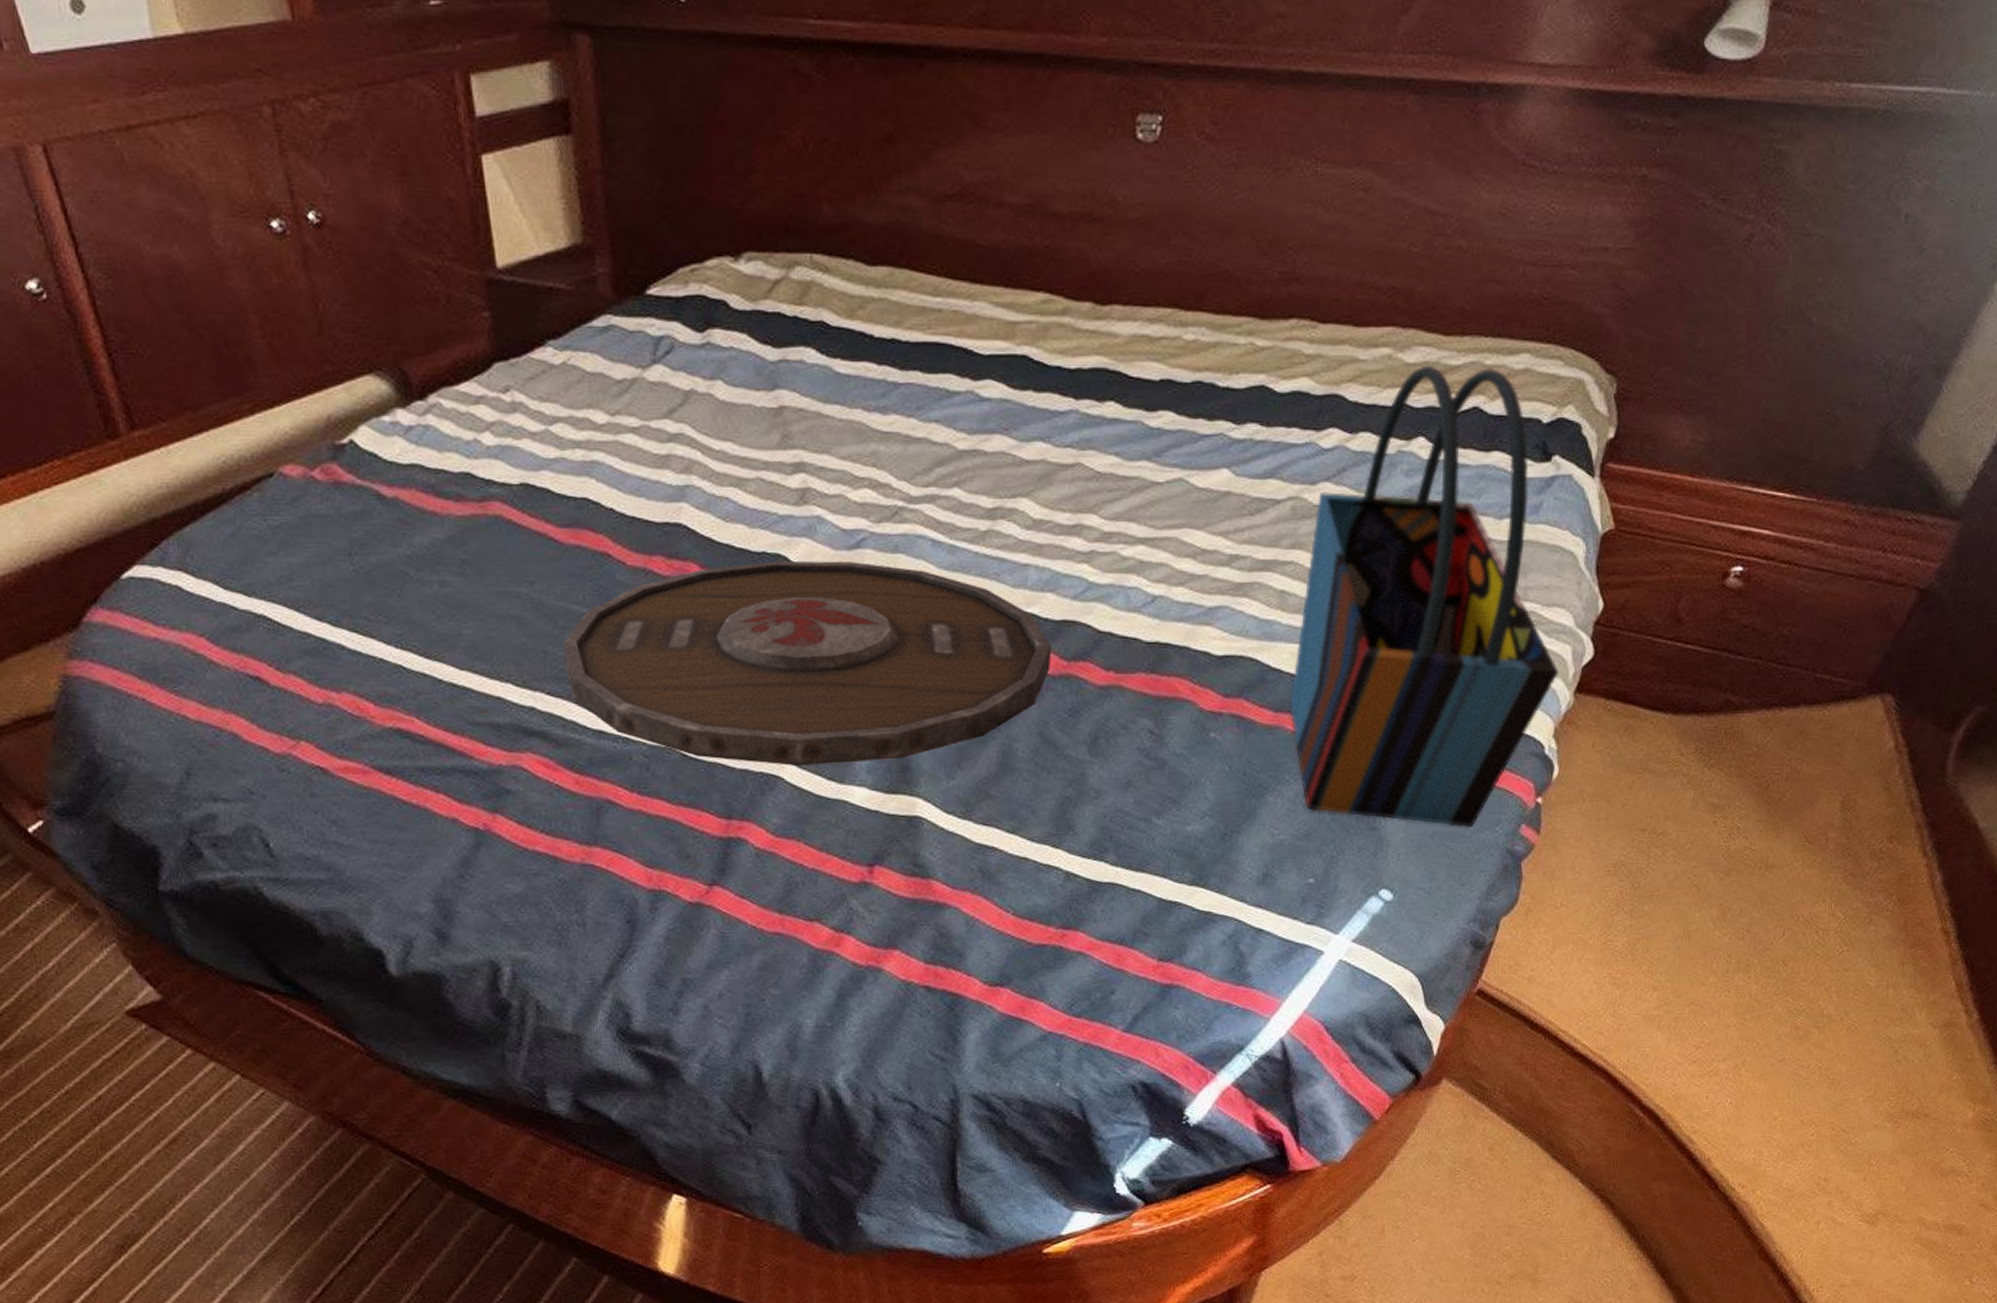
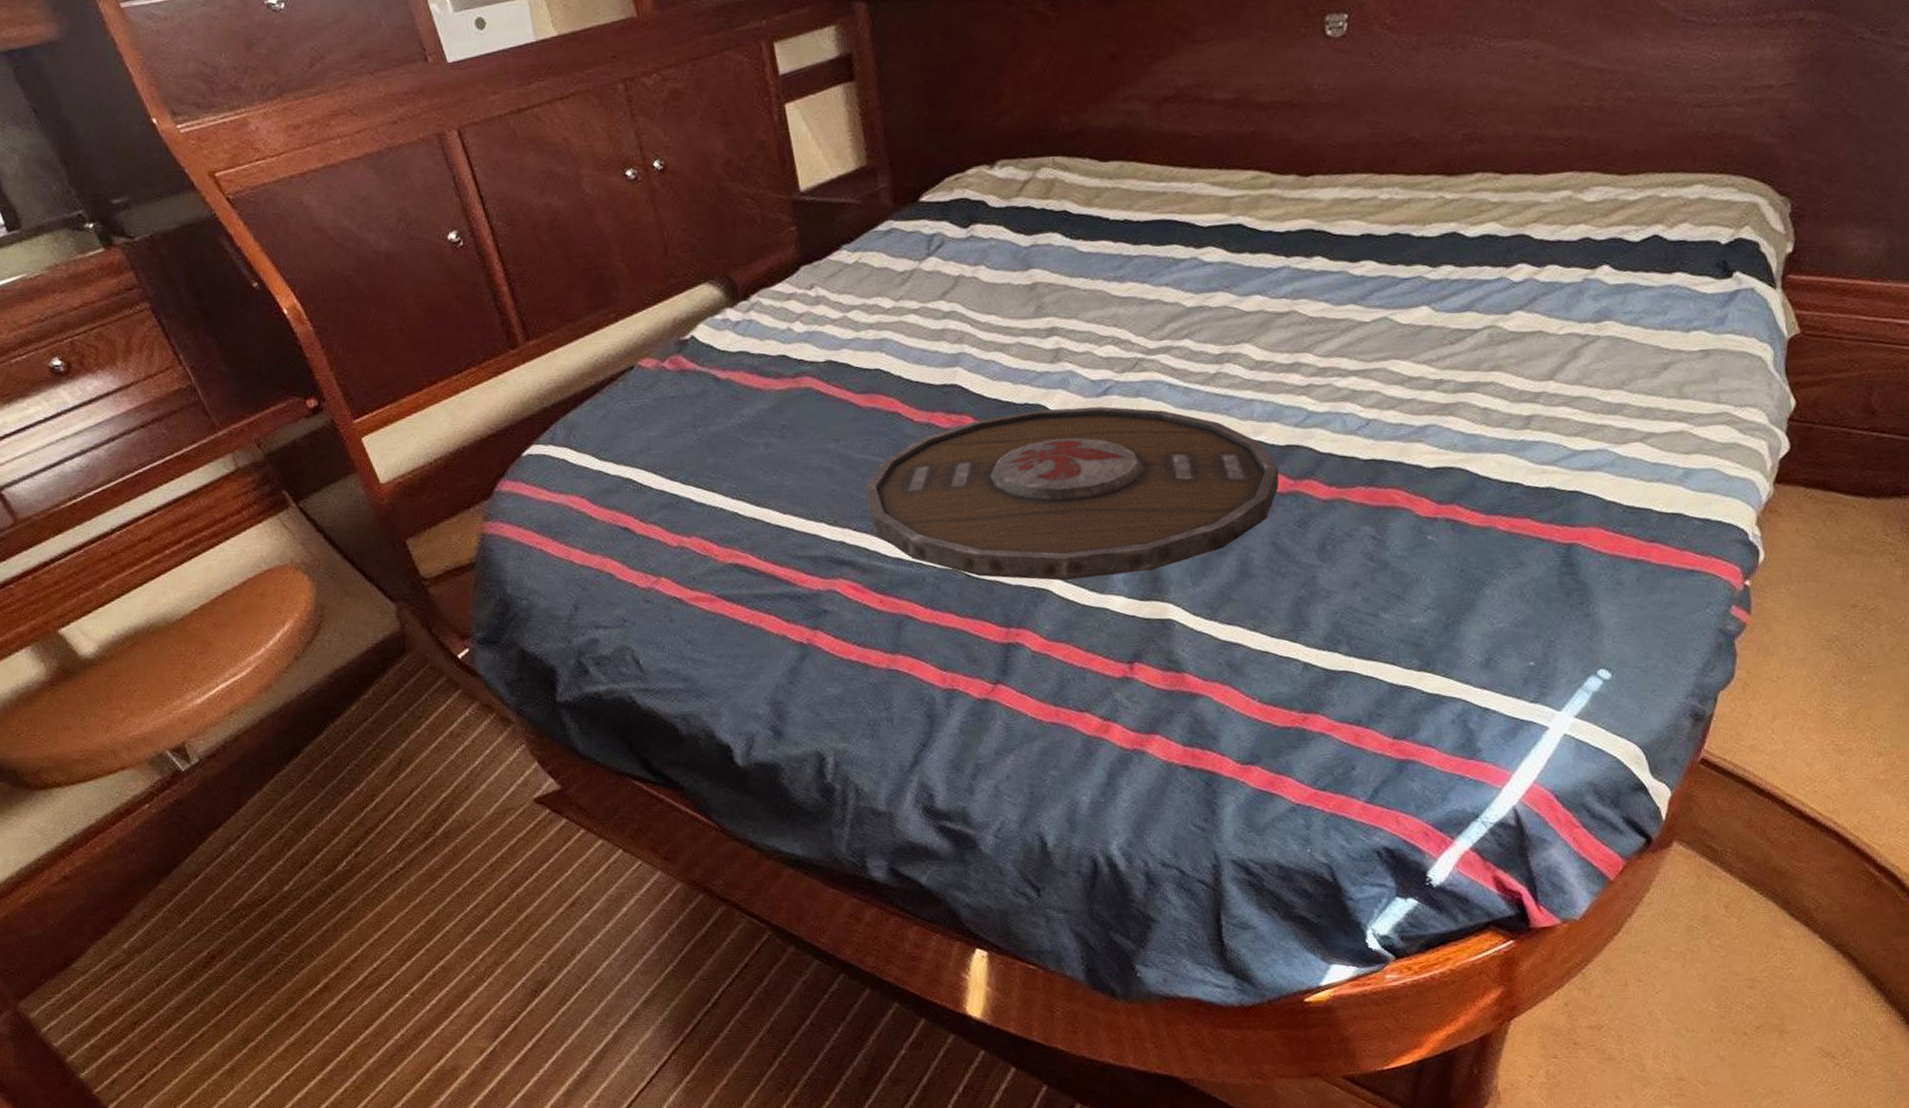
tote bag: present [1290,365,1560,827] -> none [1499,199,1757,610]

